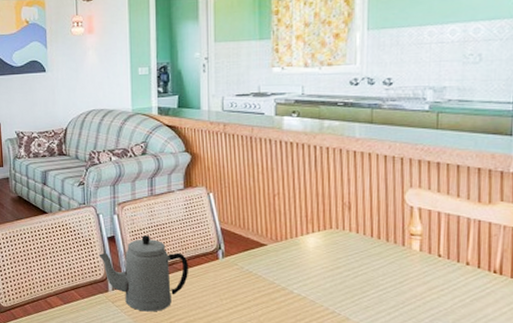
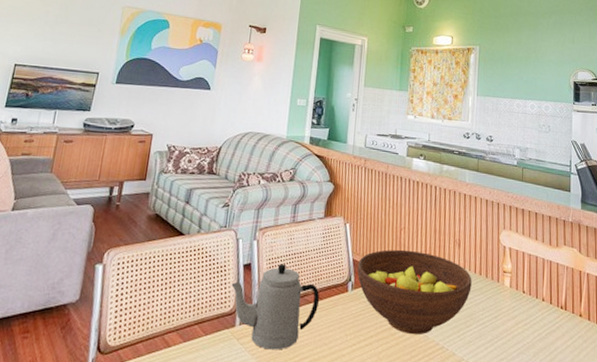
fruit bowl: none [226,216,368,300] -> present [357,249,472,334]

